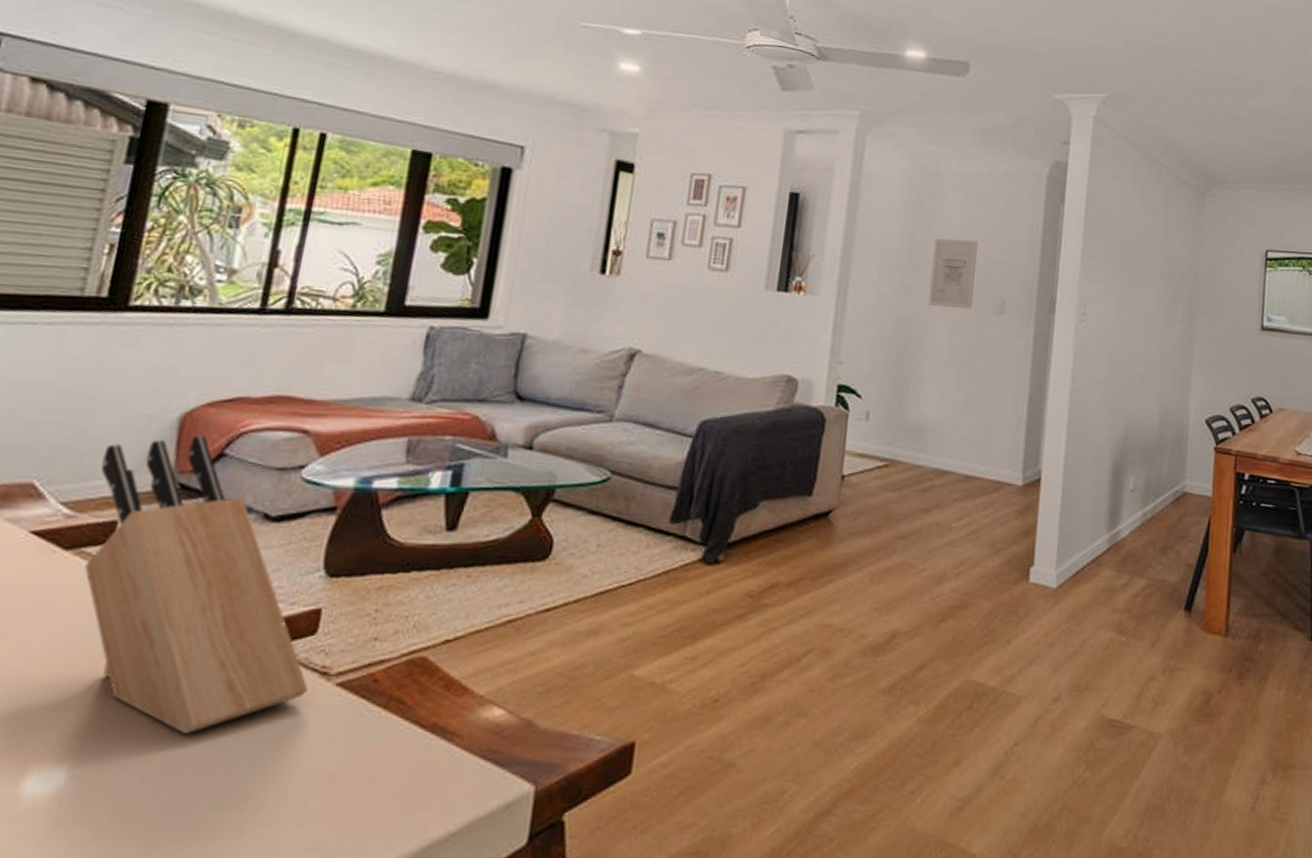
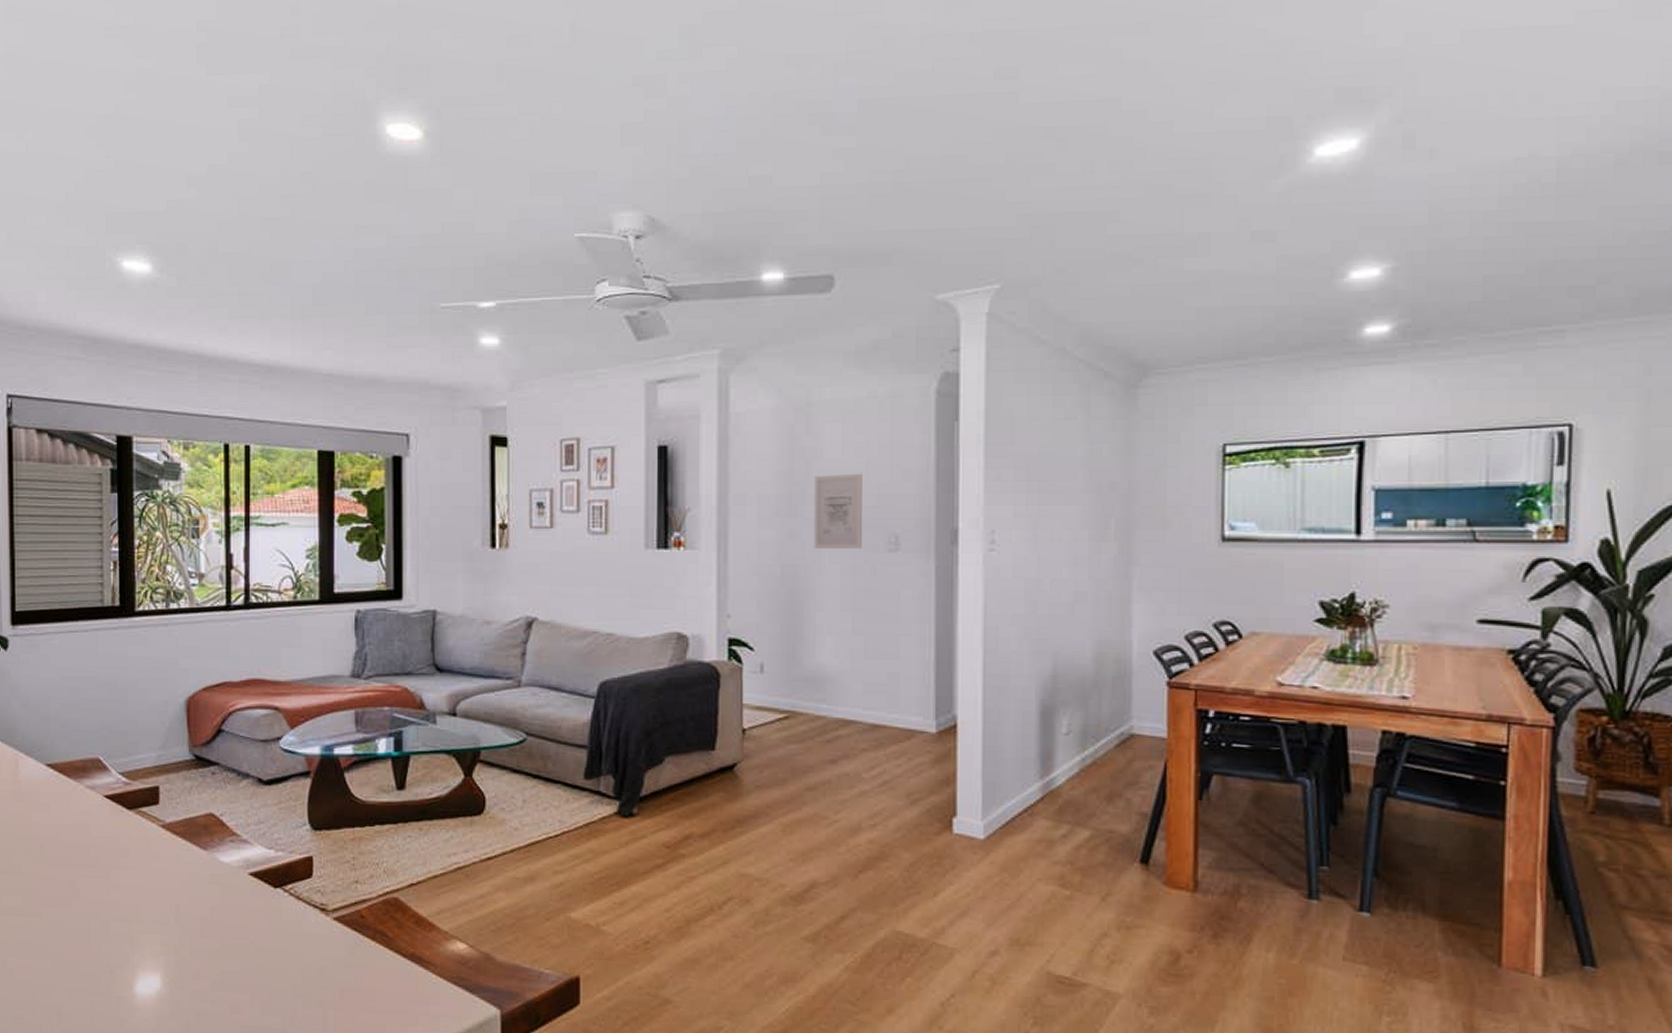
knife block: present [84,435,309,734] -> none [140,715,314,954]

